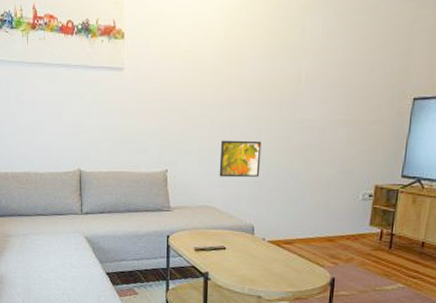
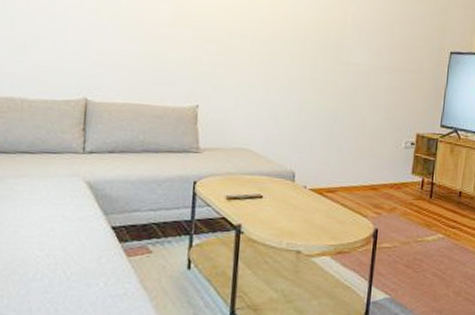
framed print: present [219,140,262,178] -> none [258,77,306,119]

